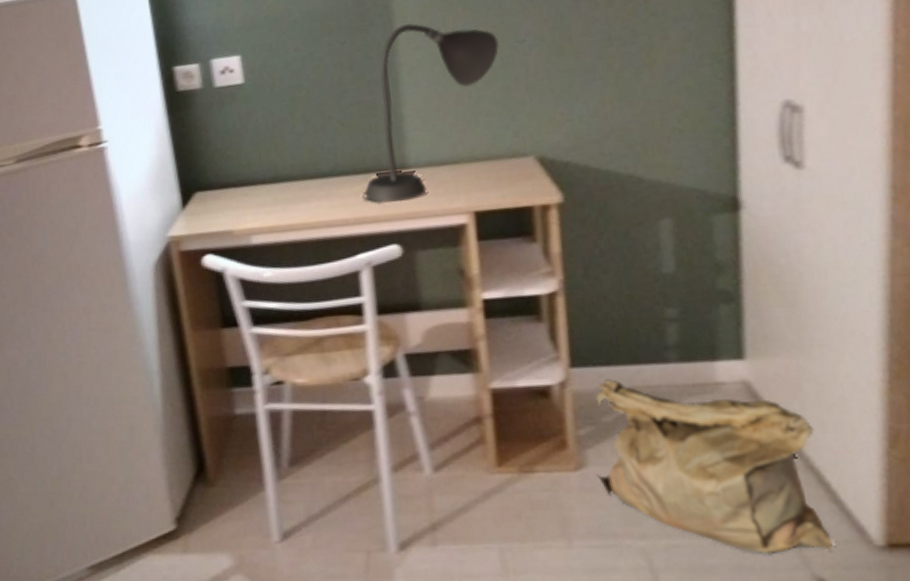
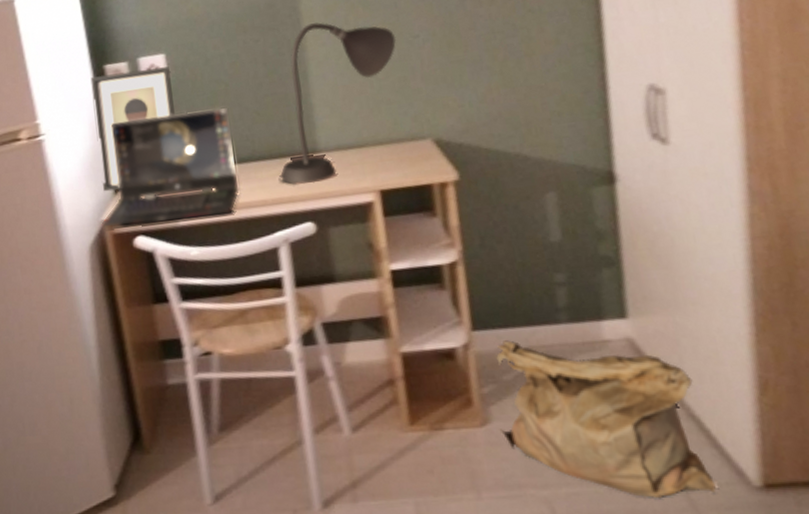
picture frame: none [158,69,250,206] -> present [90,66,175,192]
laptop computer: none [167,115,319,245] -> present [101,106,239,229]

